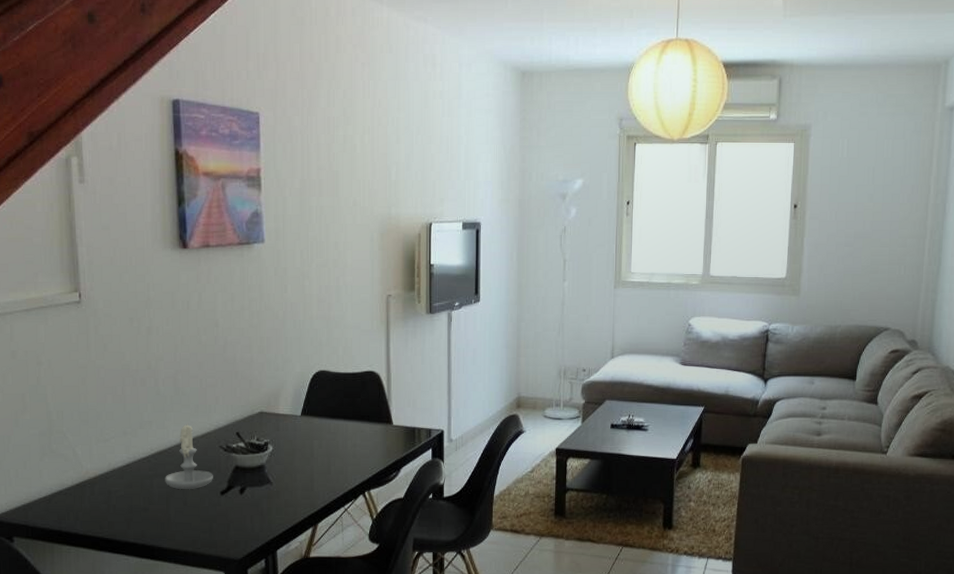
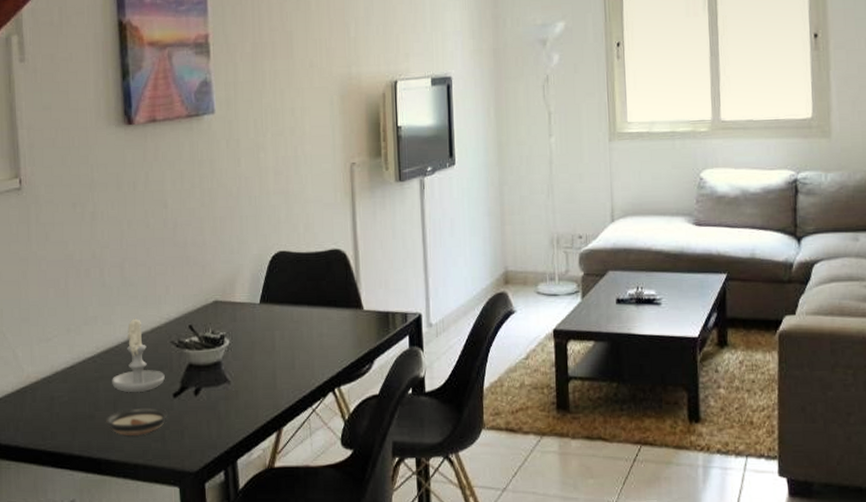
saucer: none [158,502,216,527] -> present [105,406,168,435]

